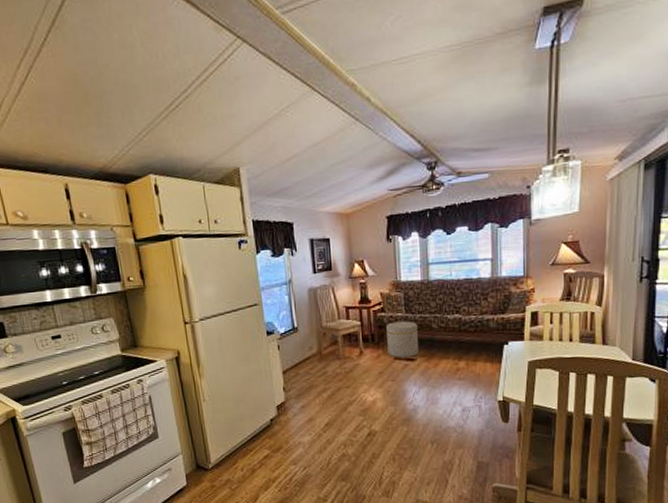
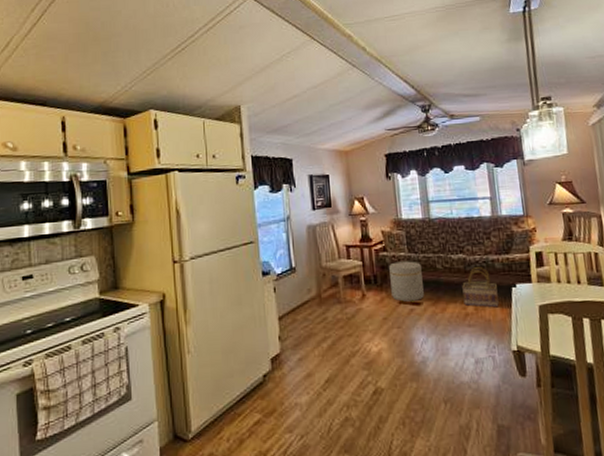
basket: none [455,326,490,363] -> present [462,267,499,308]

